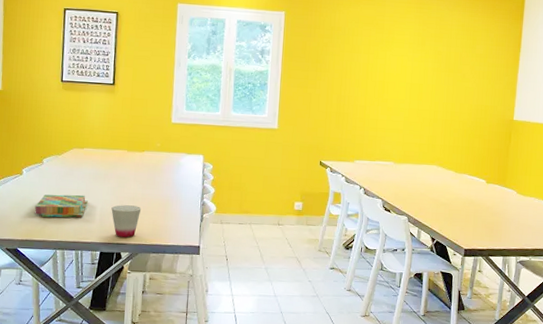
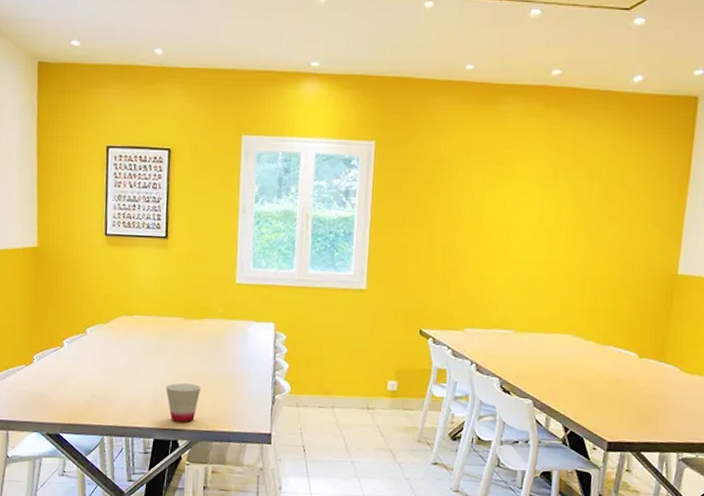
board game: present [35,194,88,218] -> none [78,370,139,398]

